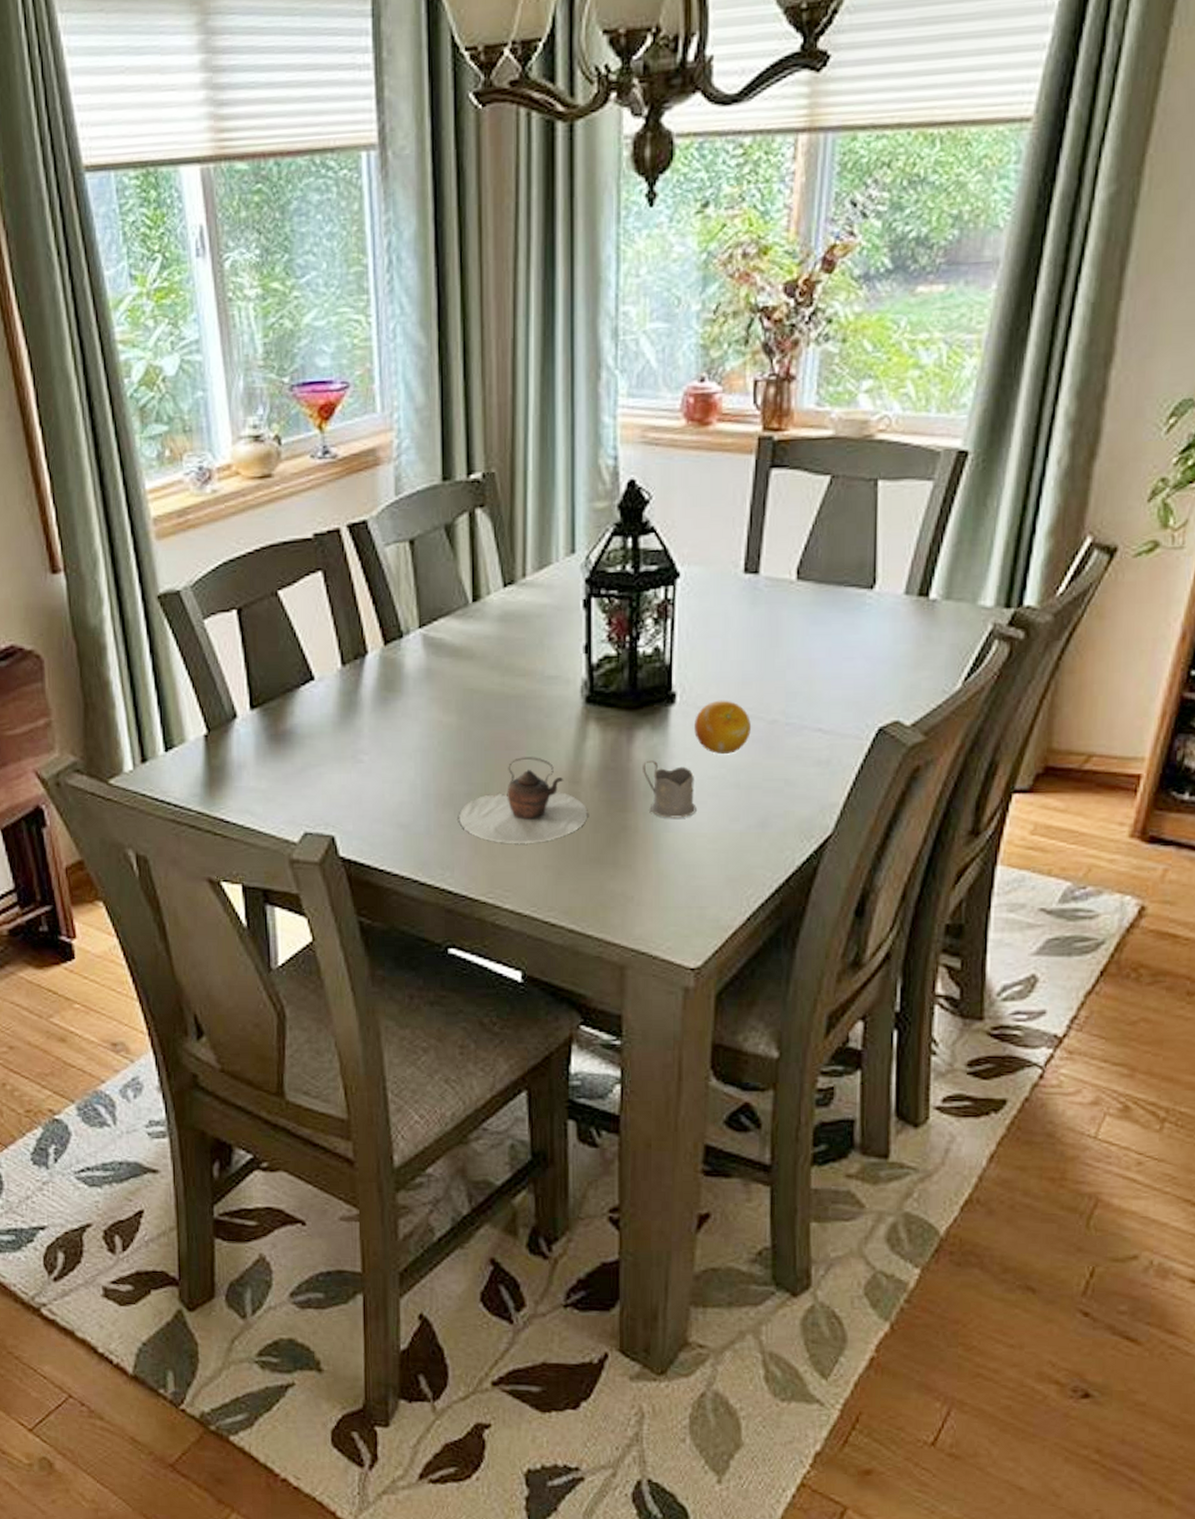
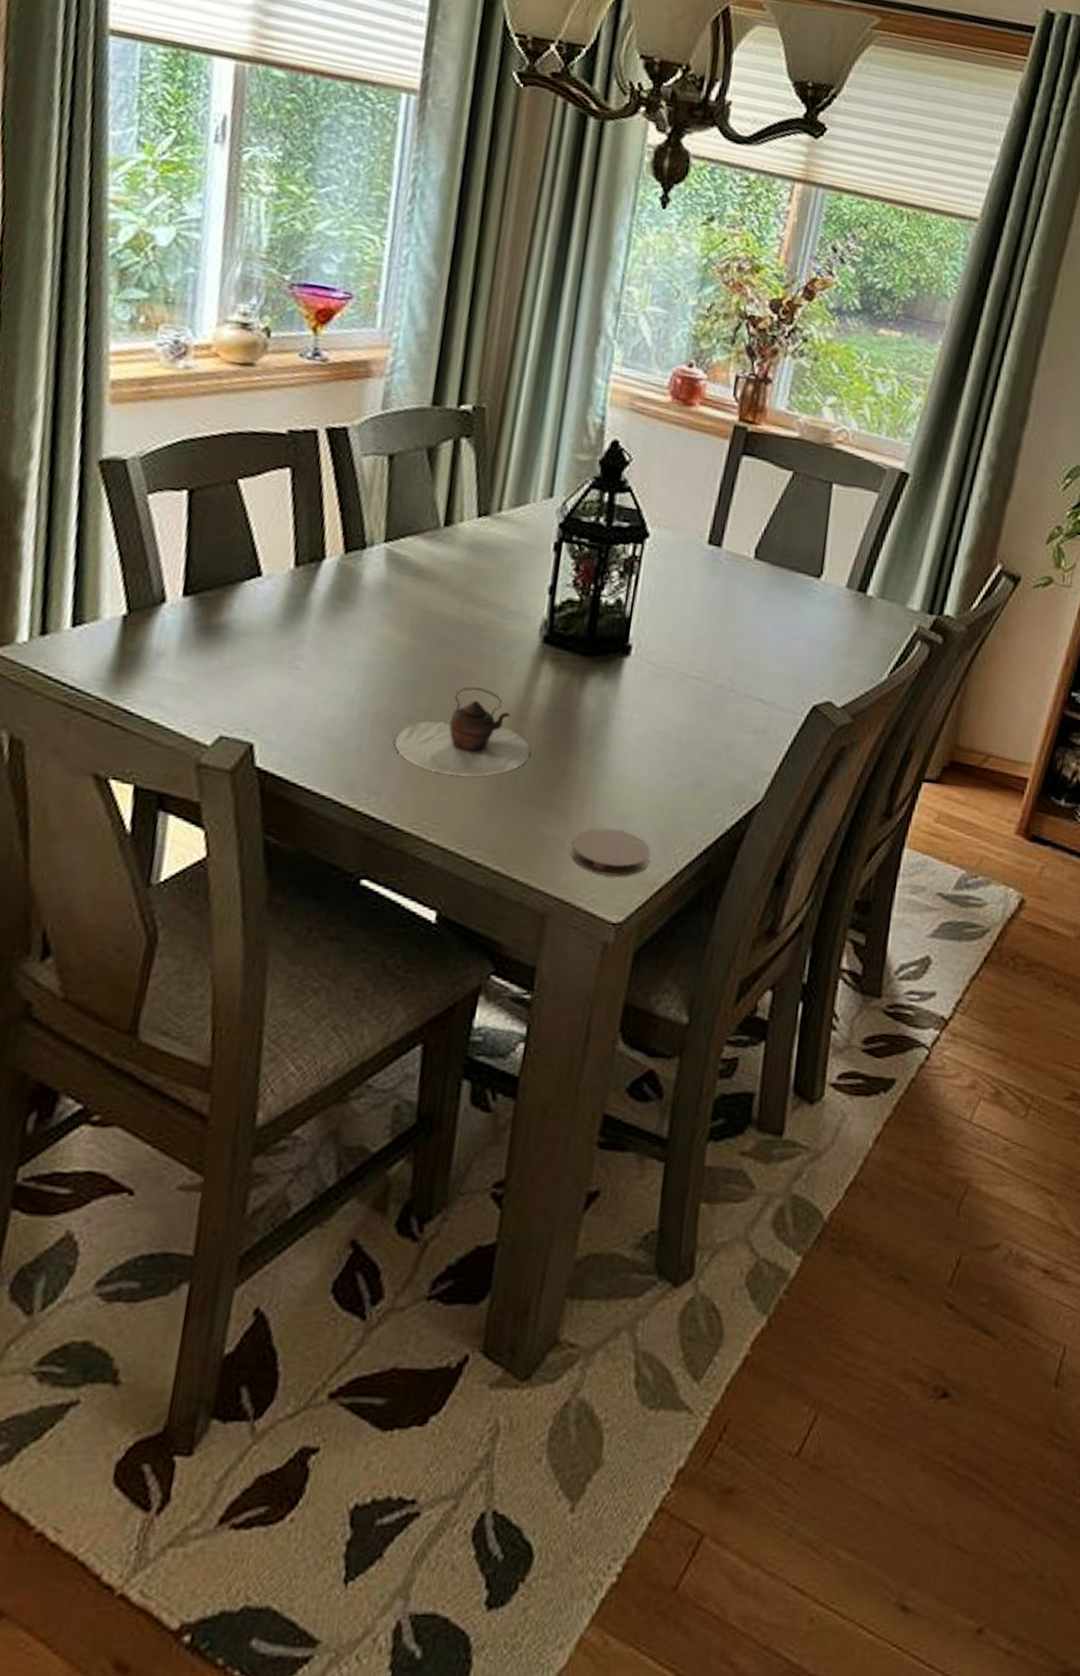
coaster: none [641,879,721,923] -> present [571,828,651,876]
tea glass holder: present [643,760,696,818] -> none [590,707,639,769]
fruit: present [694,700,751,755] -> none [645,658,699,712]

